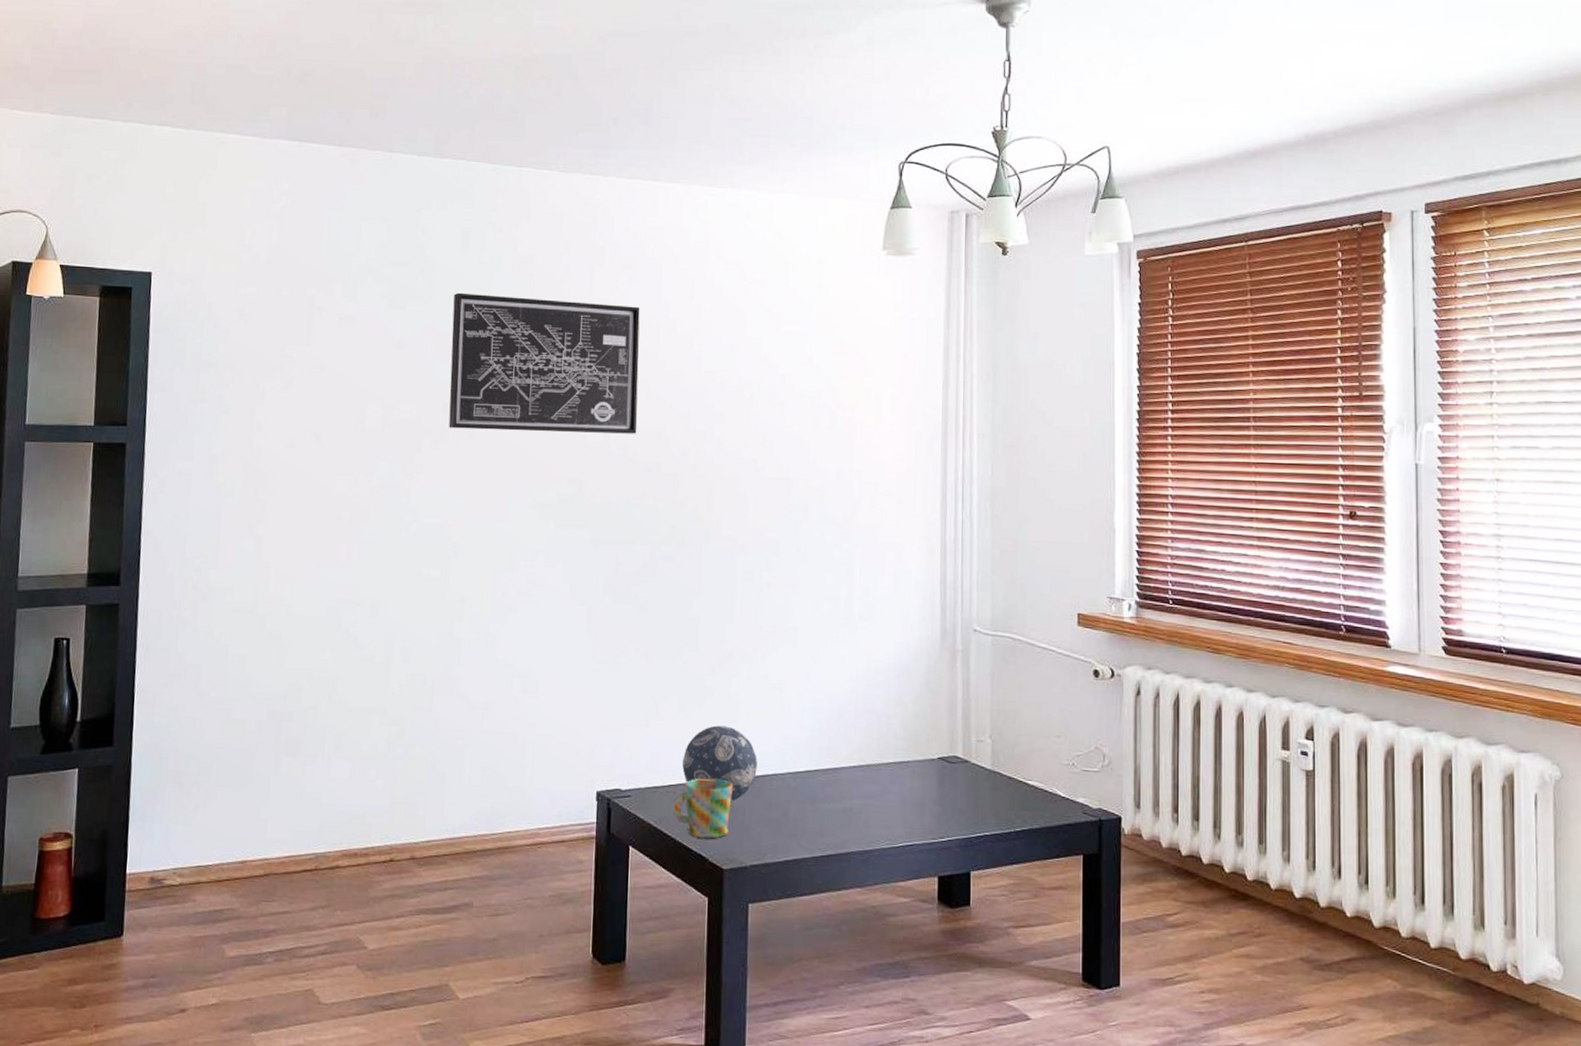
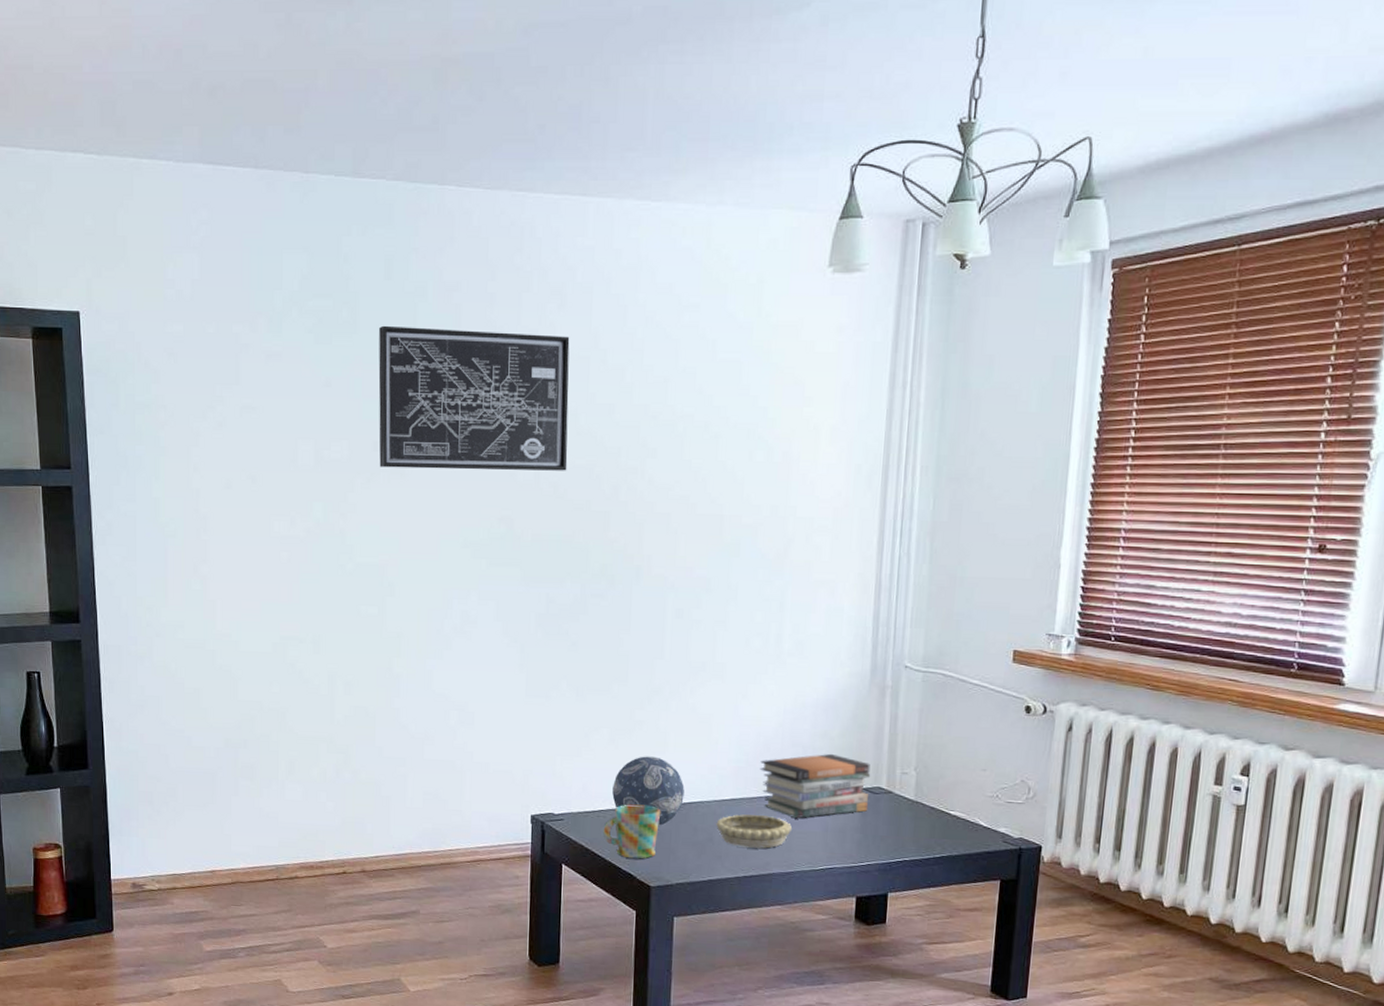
decorative bowl: none [791,787,869,825] -> present [716,814,792,849]
book stack: none [834,720,946,792] -> present [760,753,871,819]

